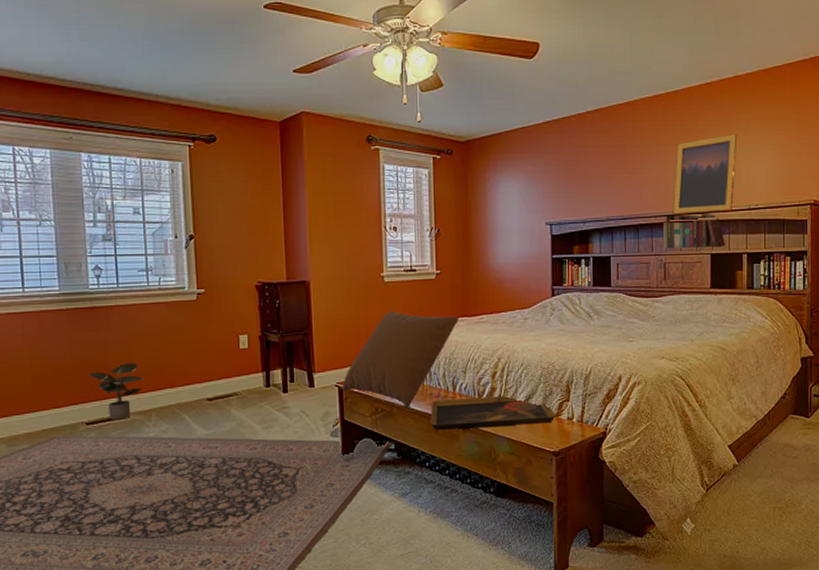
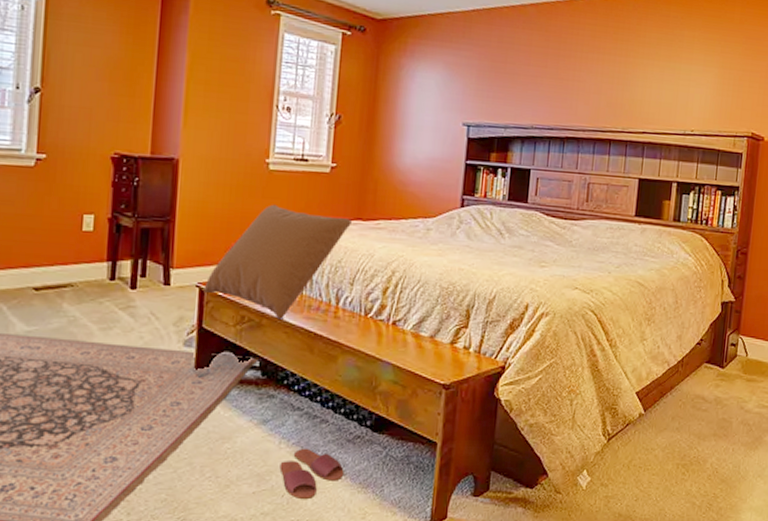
slippers: none [421,514,476,558] -> present [279,448,344,499]
decorative tray: present [430,395,556,431] -> none [305,313,451,352]
books: present [663,214,726,249] -> none [589,130,656,173]
picture frame: present [672,134,738,215] -> none [602,50,680,135]

